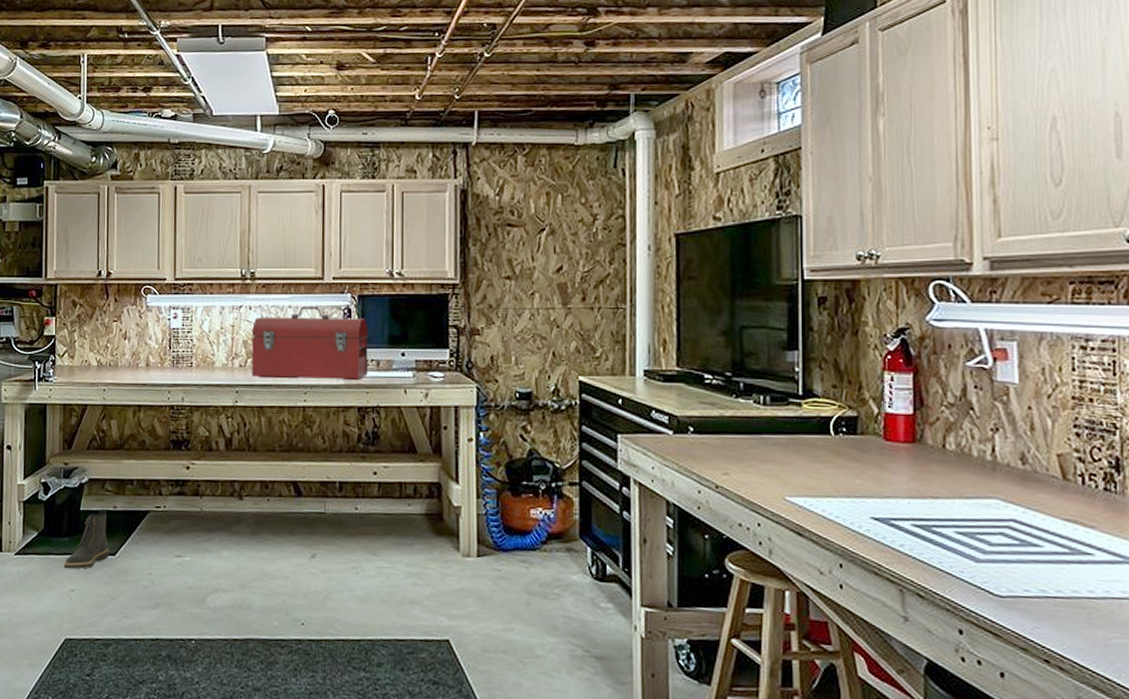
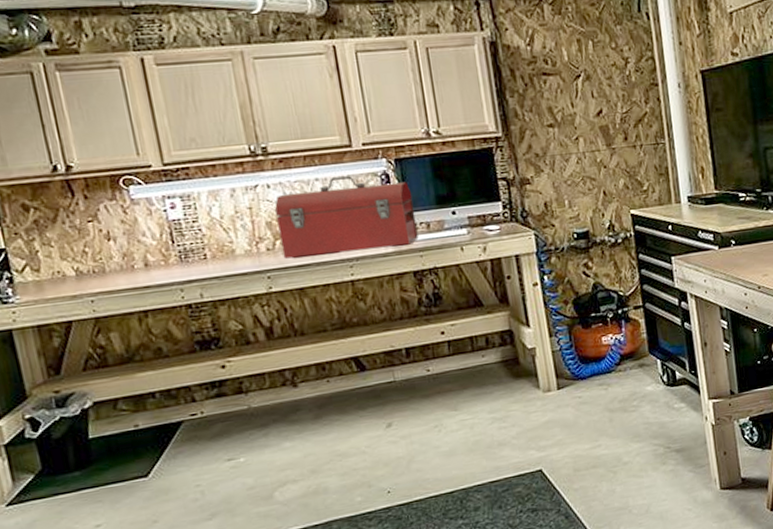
boot: present [63,509,109,569] -> none [79,431,140,506]

